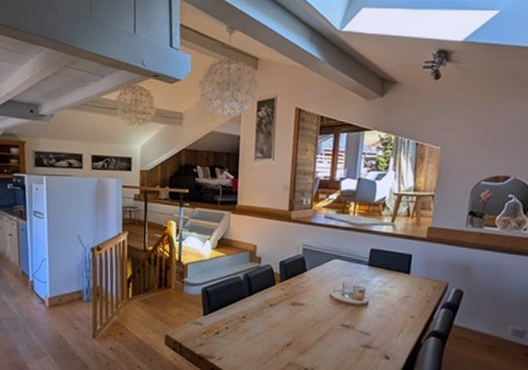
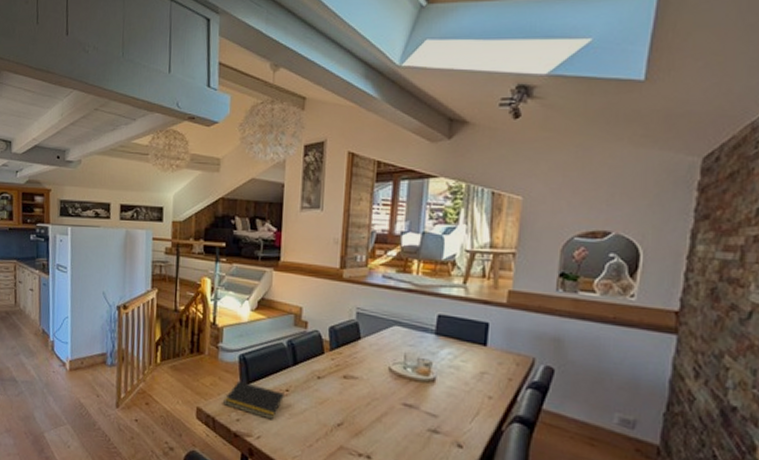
notepad: none [188,310,242,343] -> present [223,380,284,420]

